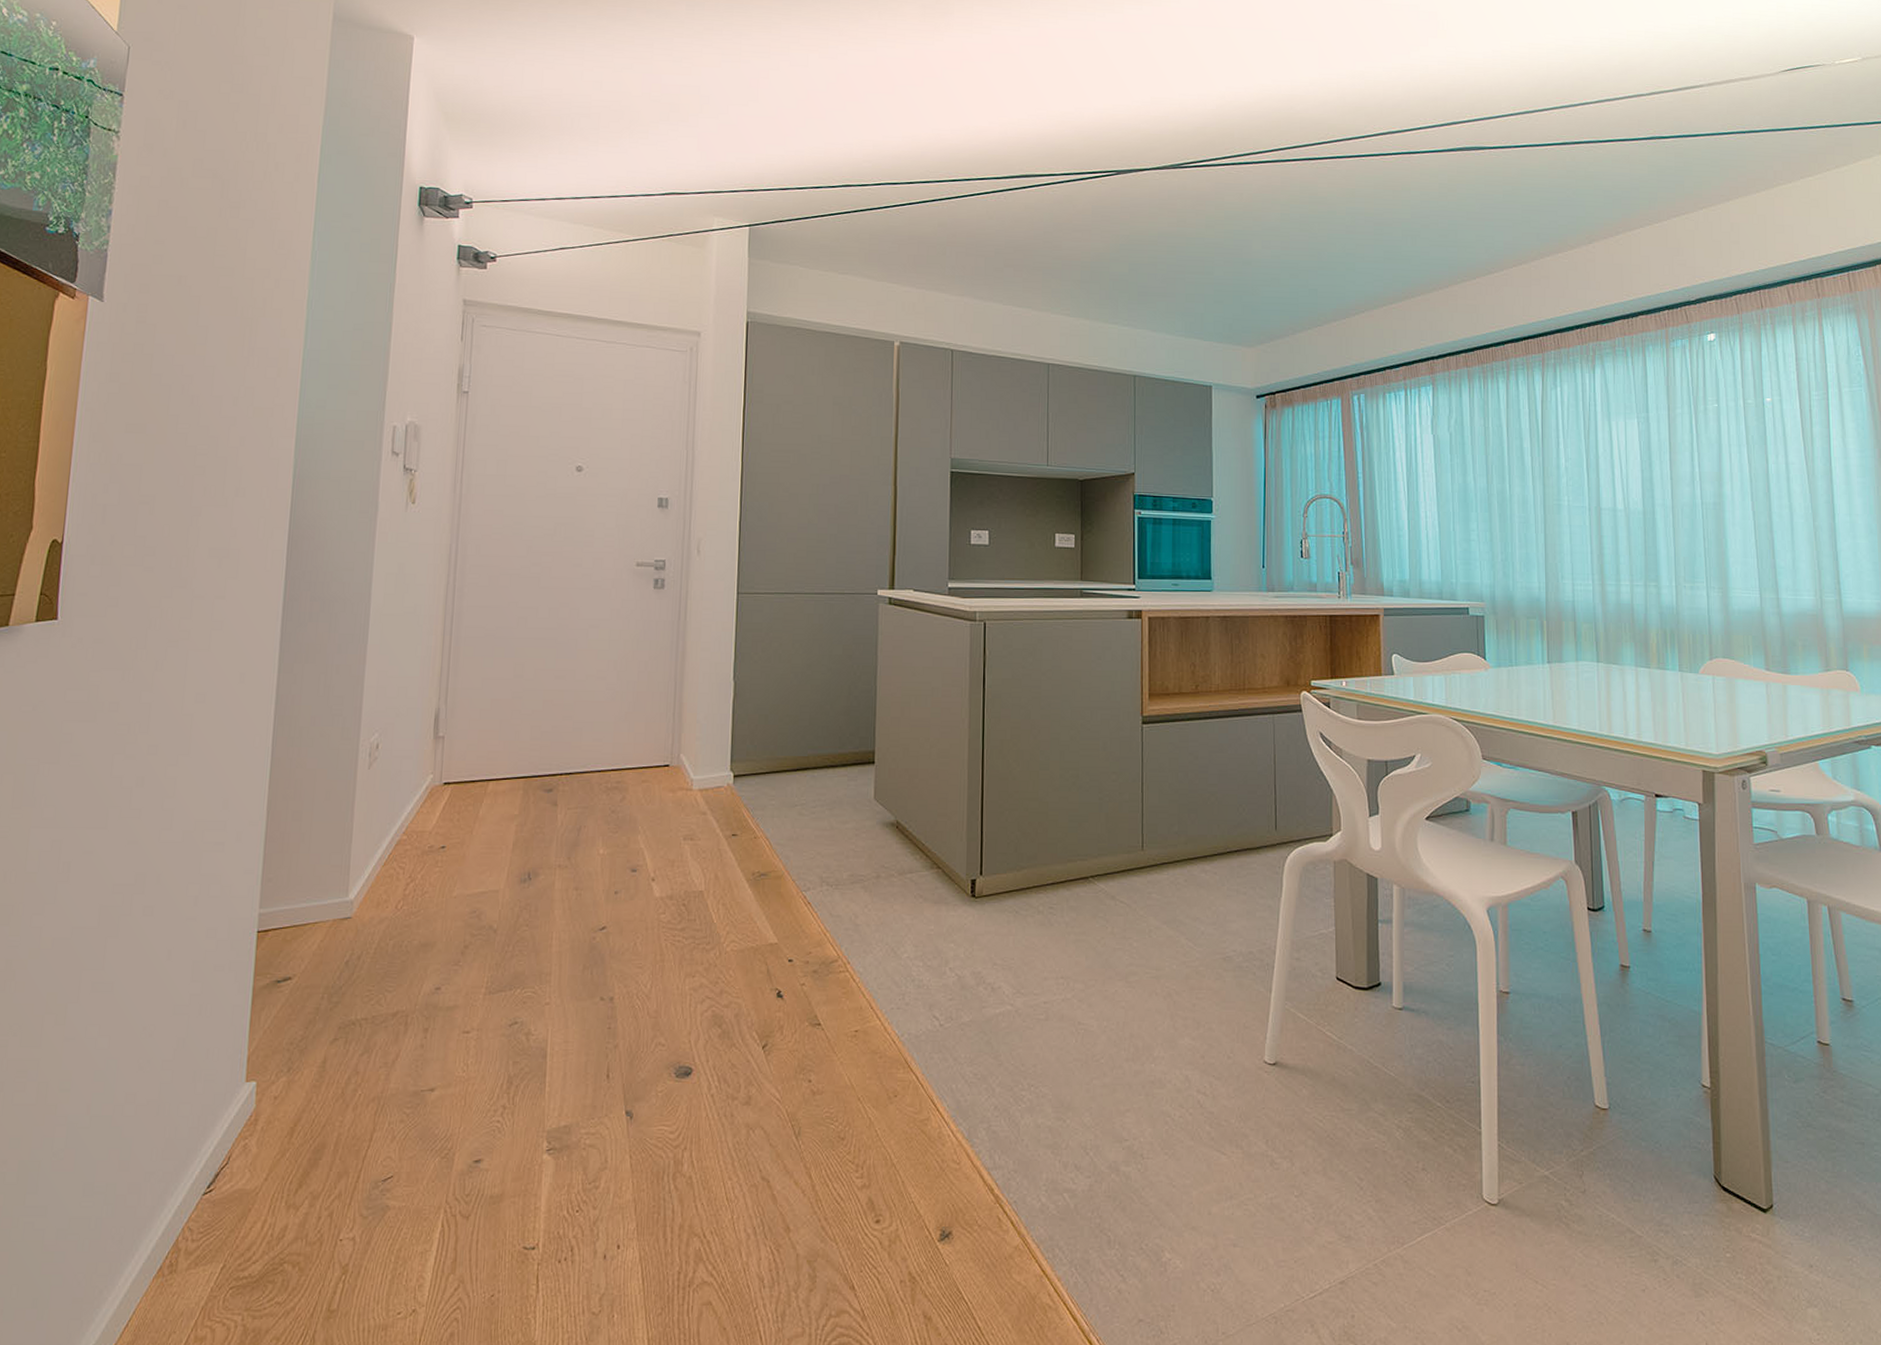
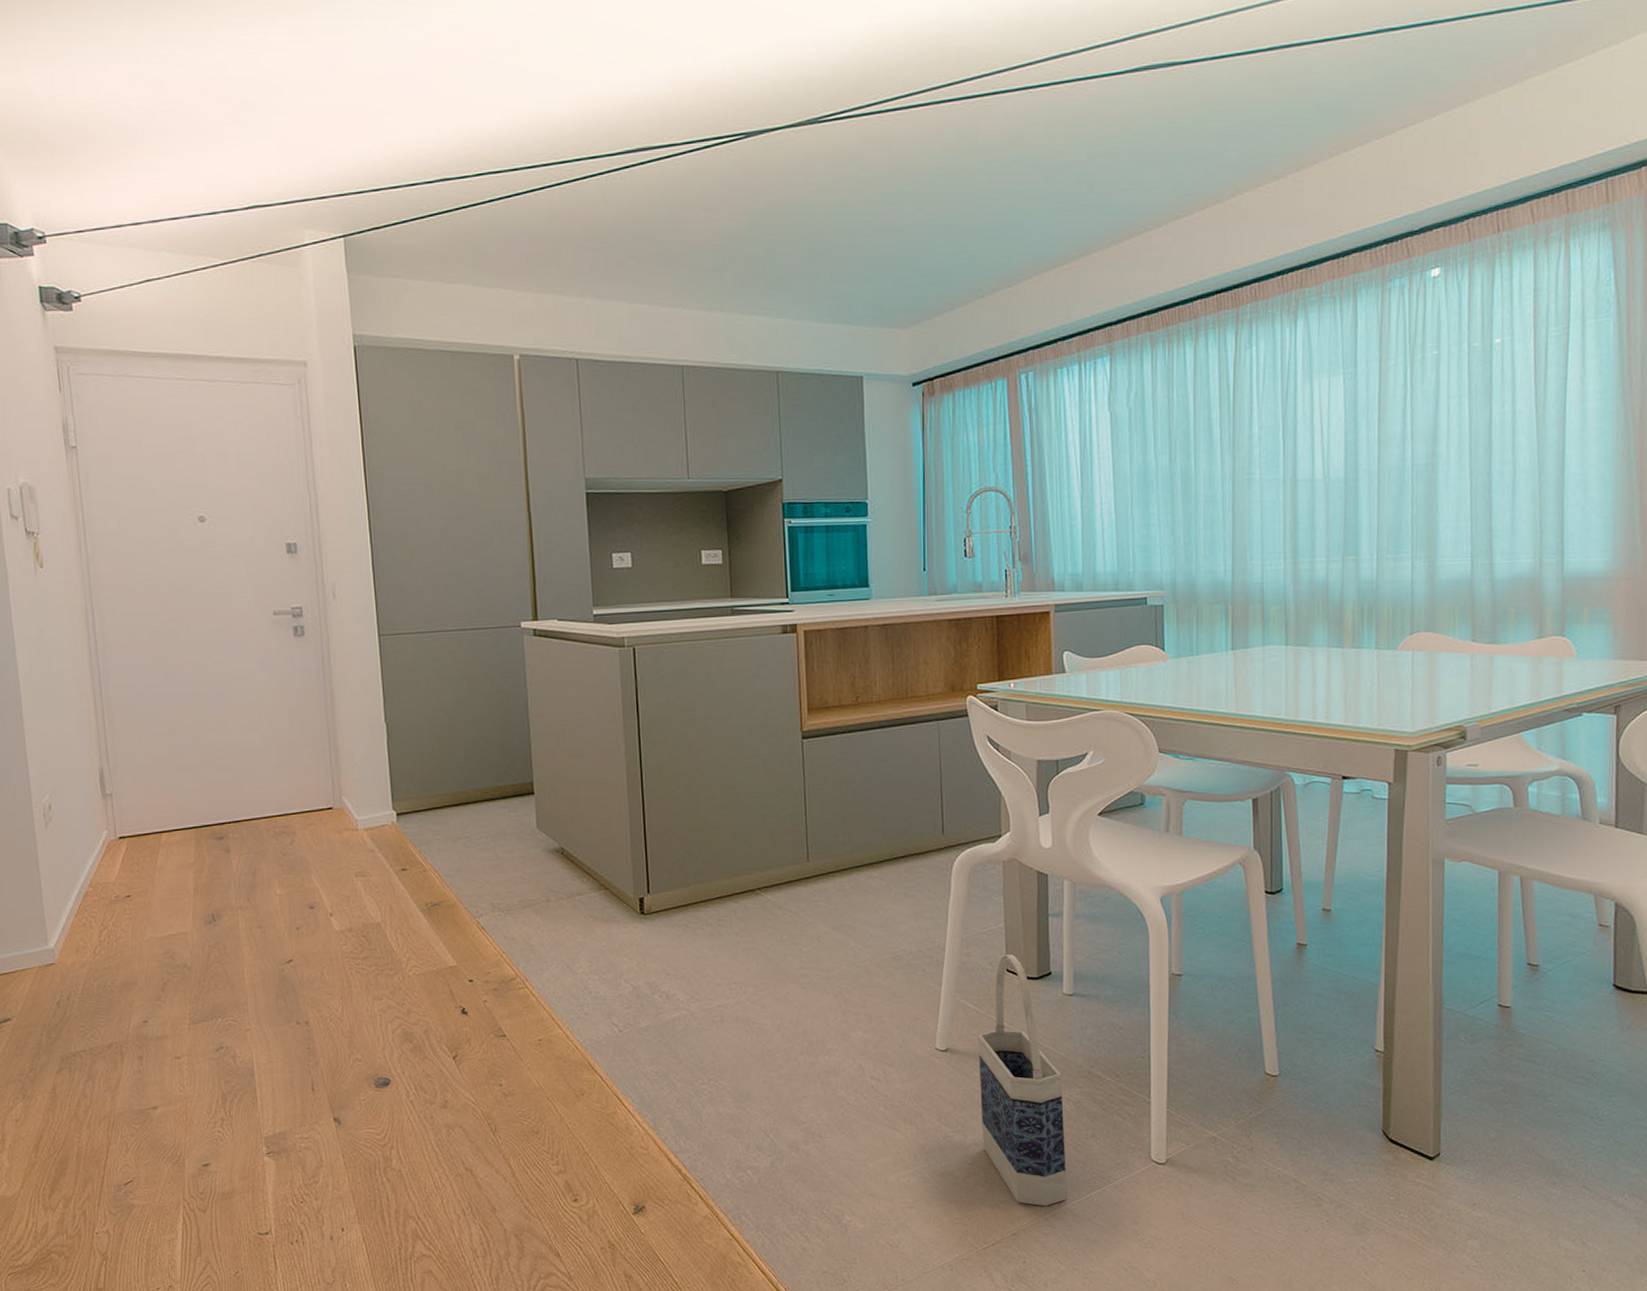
bag: none [1306,961,1398,1250] -> present [977,955,1068,1206]

